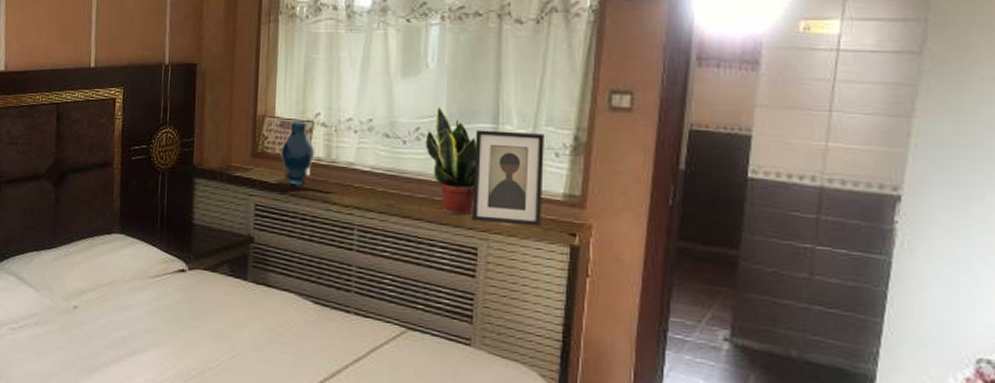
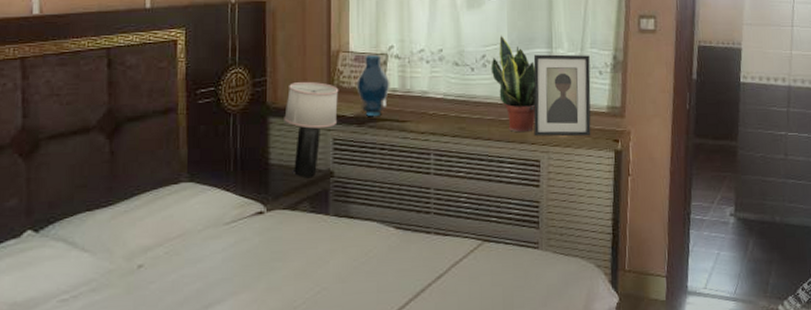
table lamp: none [208,145,263,241] -> present [284,82,339,177]

